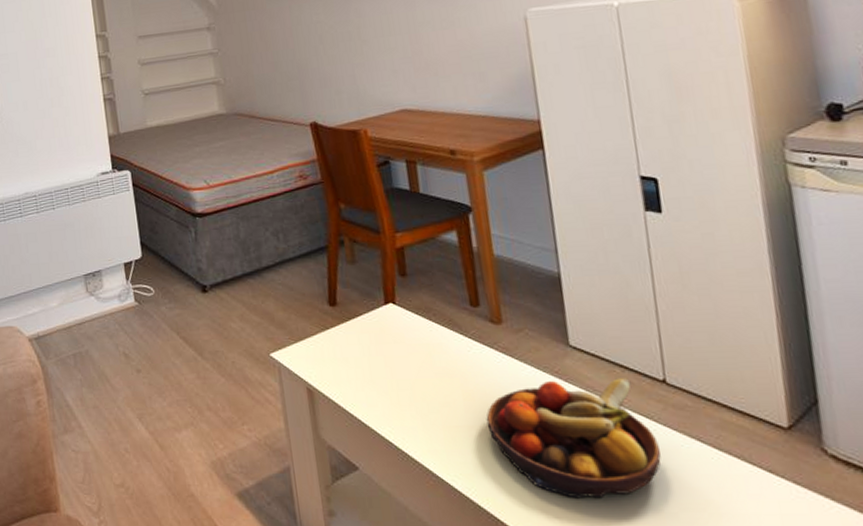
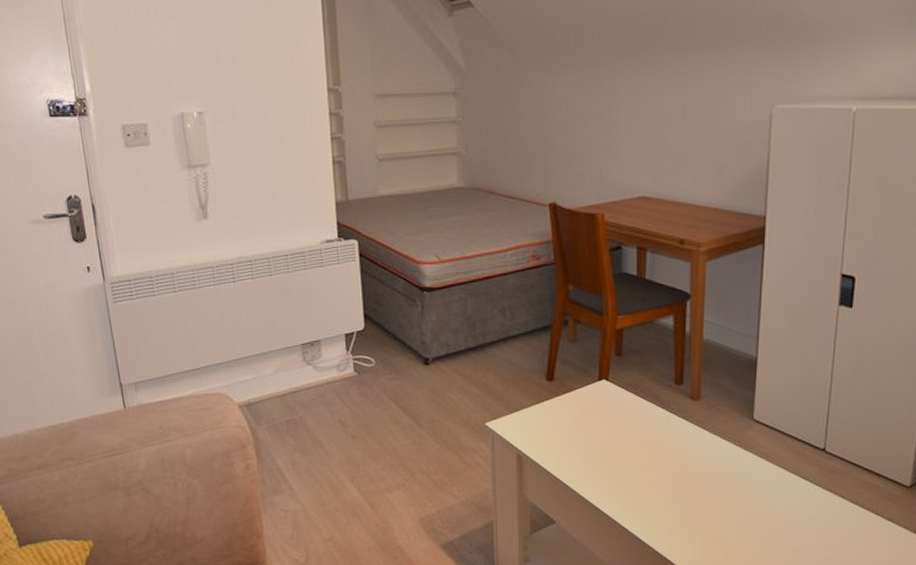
fruit bowl: present [486,378,661,499] -> none [672,447,809,543]

